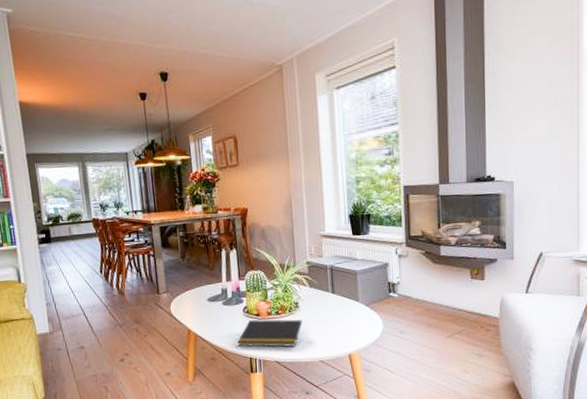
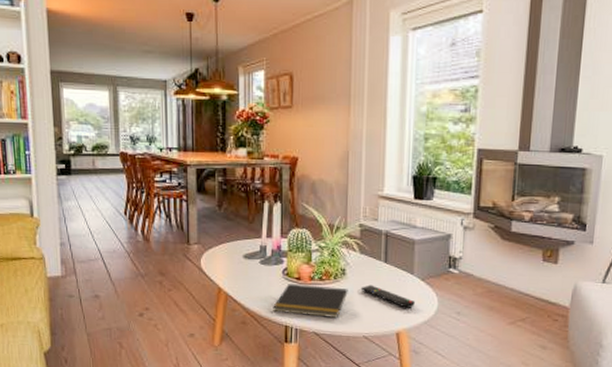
remote control: none [313,314,362,332] -> present [360,285,415,308]

